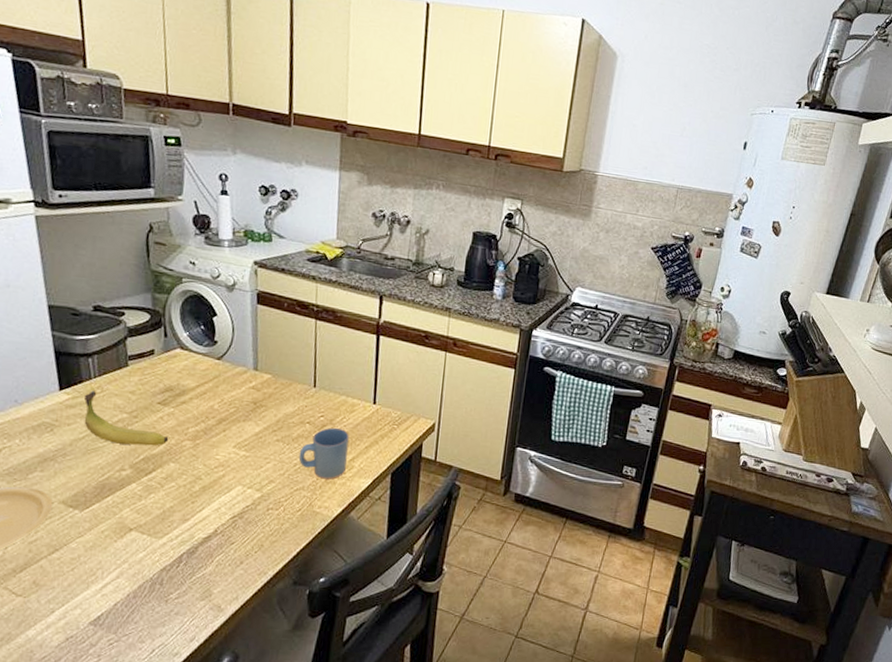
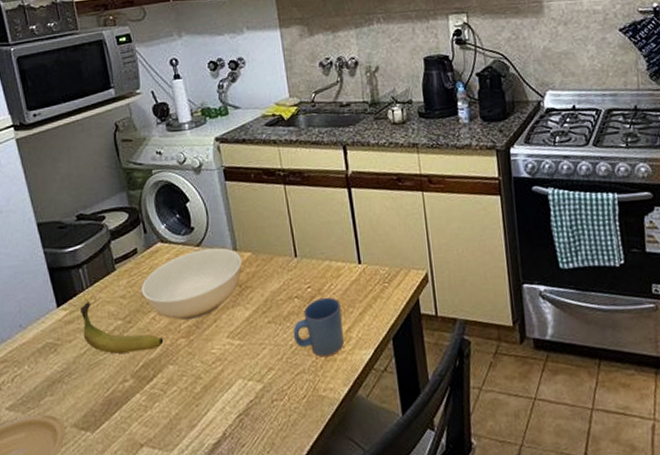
bowl: none [152,363,262,425] -> present [141,247,243,320]

